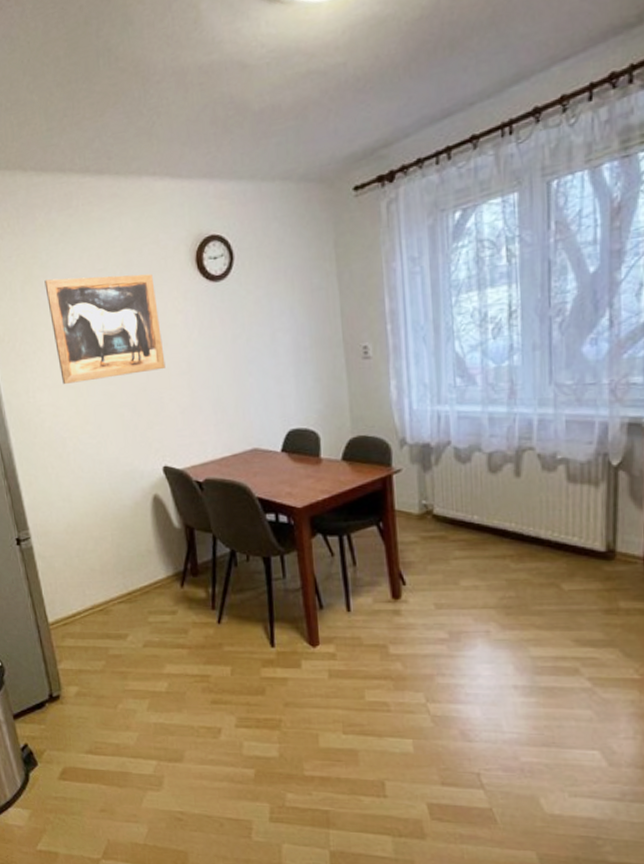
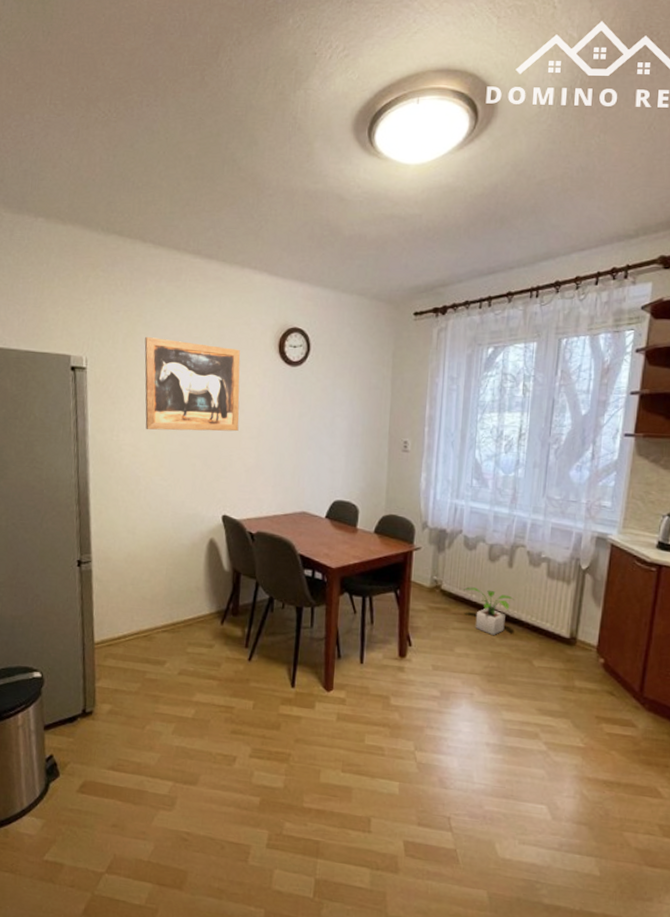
potted plant: none [462,506,529,561] -> present [464,587,515,636]

